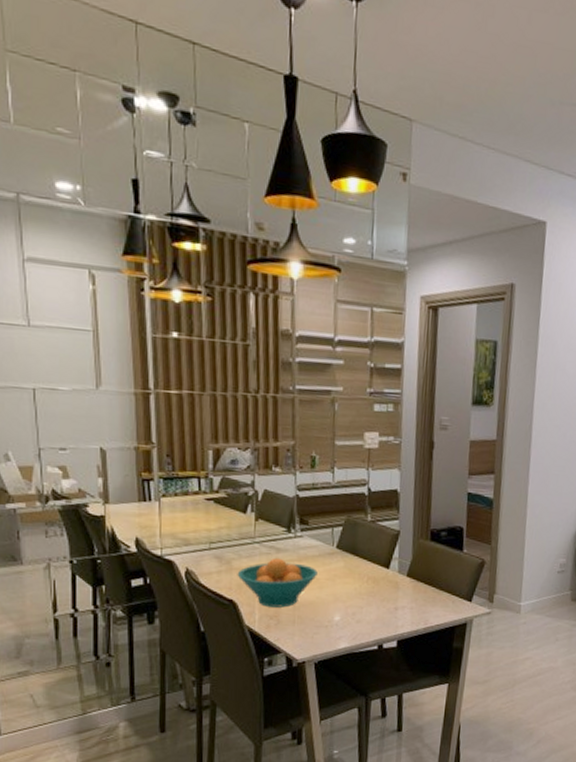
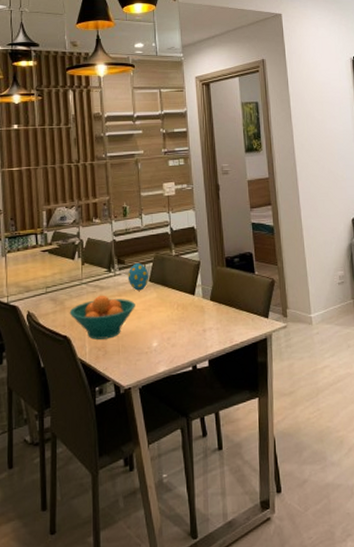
decorative egg: none [310,525,337,557] -> present [127,263,149,291]

